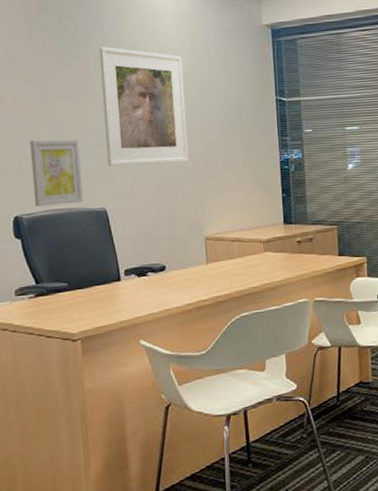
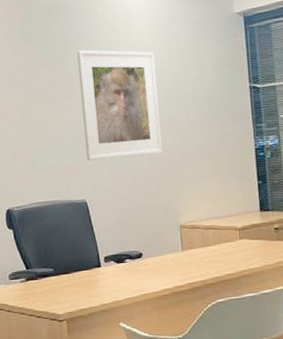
wall art: present [30,139,83,207] -> none [18,137,66,200]

